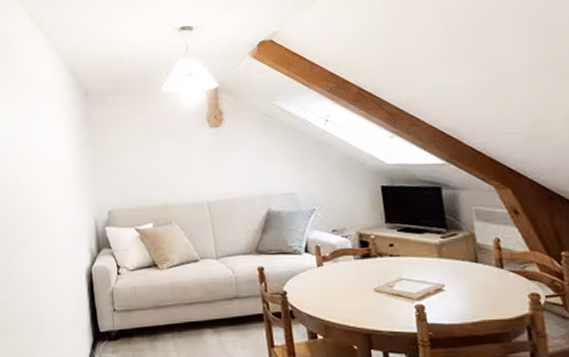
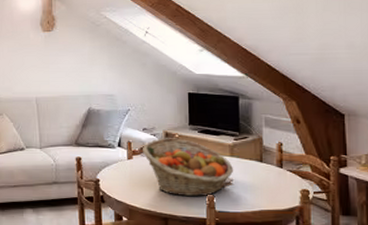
fruit basket: none [334,239,445,308] -> present [143,138,234,197]

